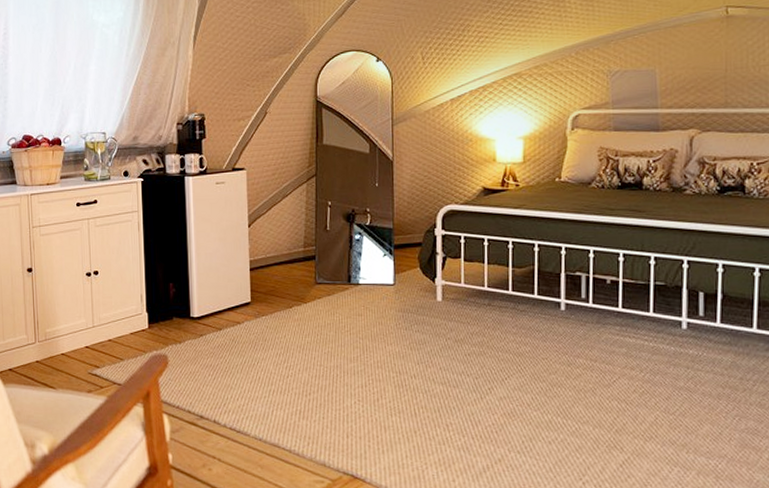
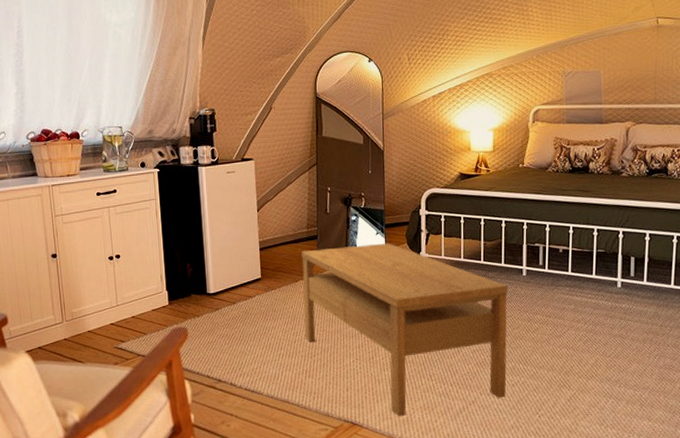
coffee table: none [297,266,542,473] -> present [301,243,508,417]

